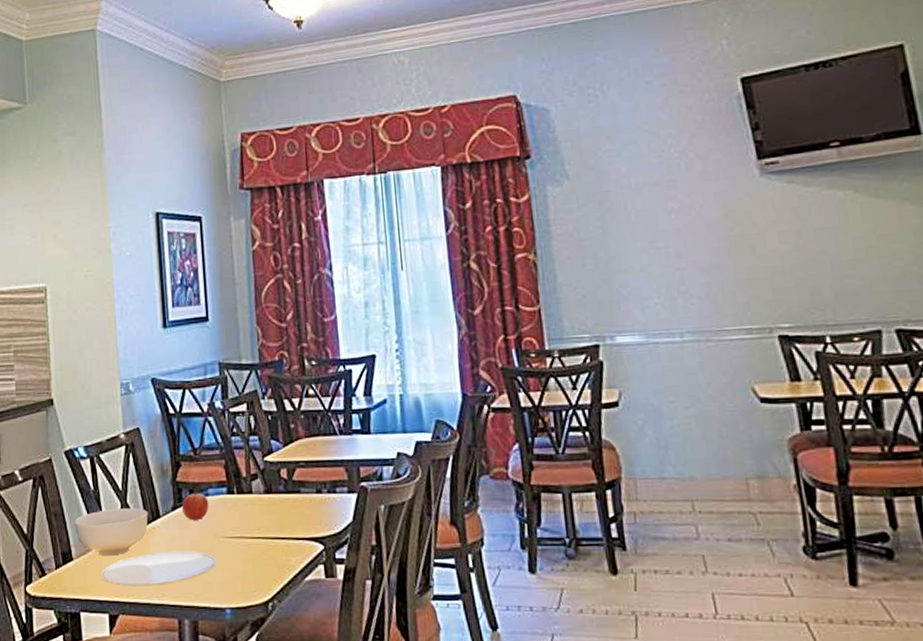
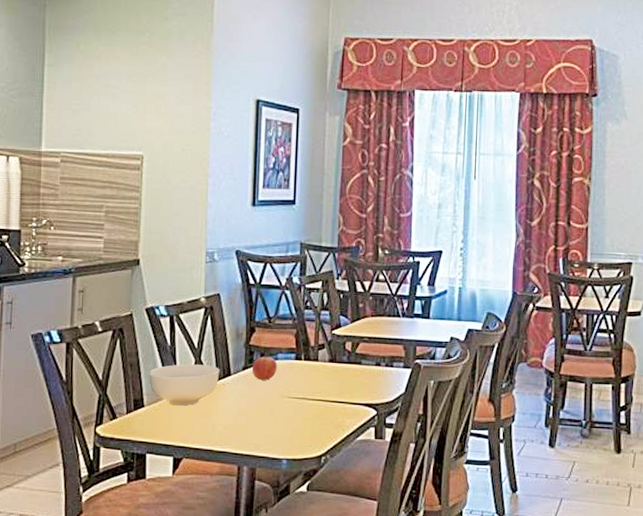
plate: present [101,551,217,587] -> none [169,405,279,435]

